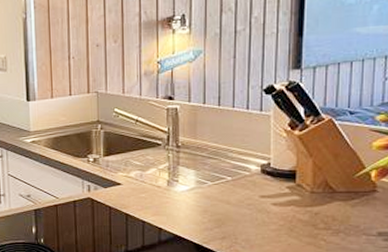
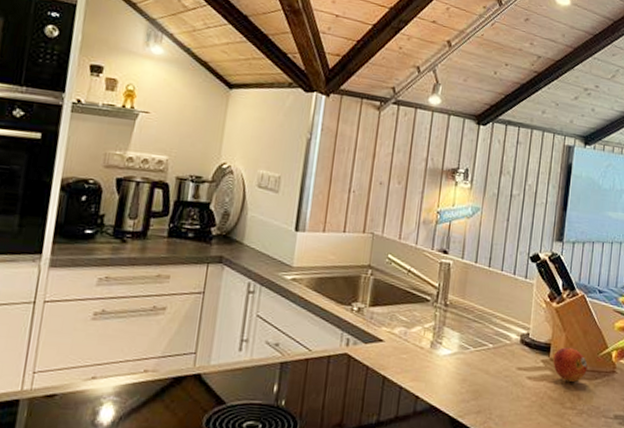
fruit: none [300,172,341,205] -> present [553,347,588,383]

